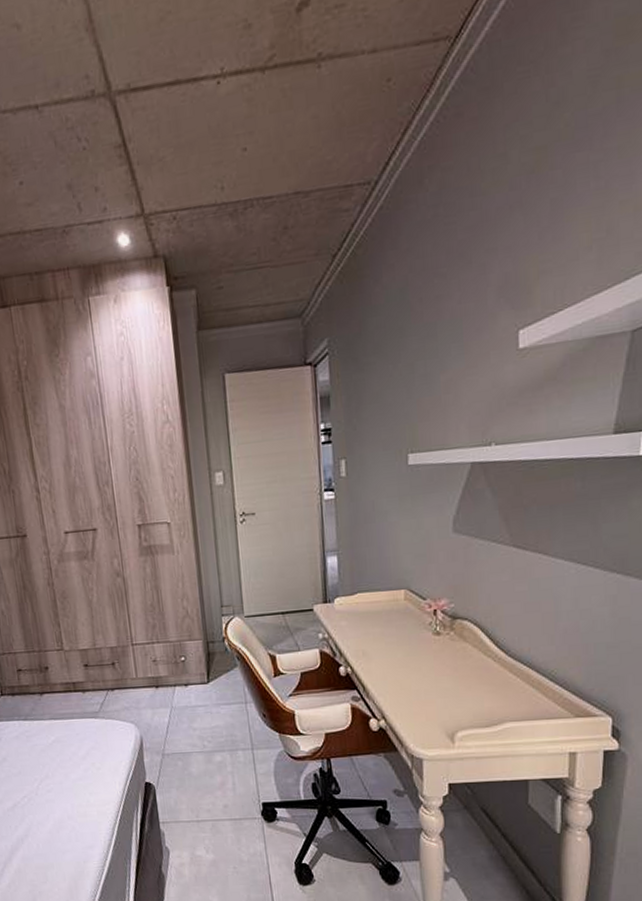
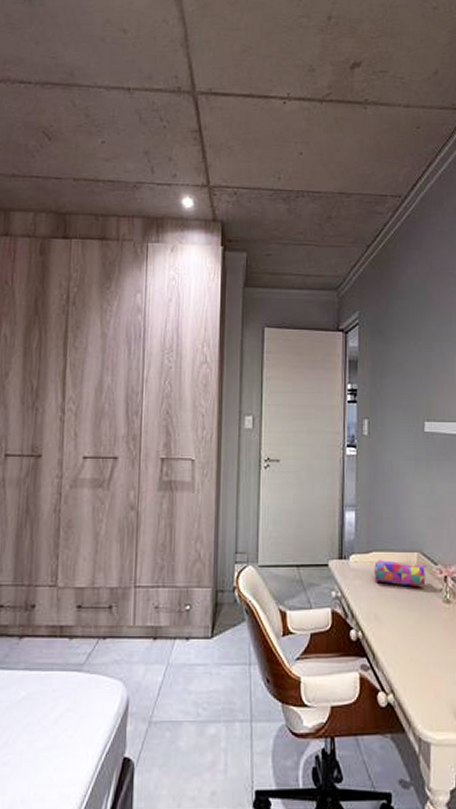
pencil case: none [359,599,415,623] -> present [373,560,427,588]

